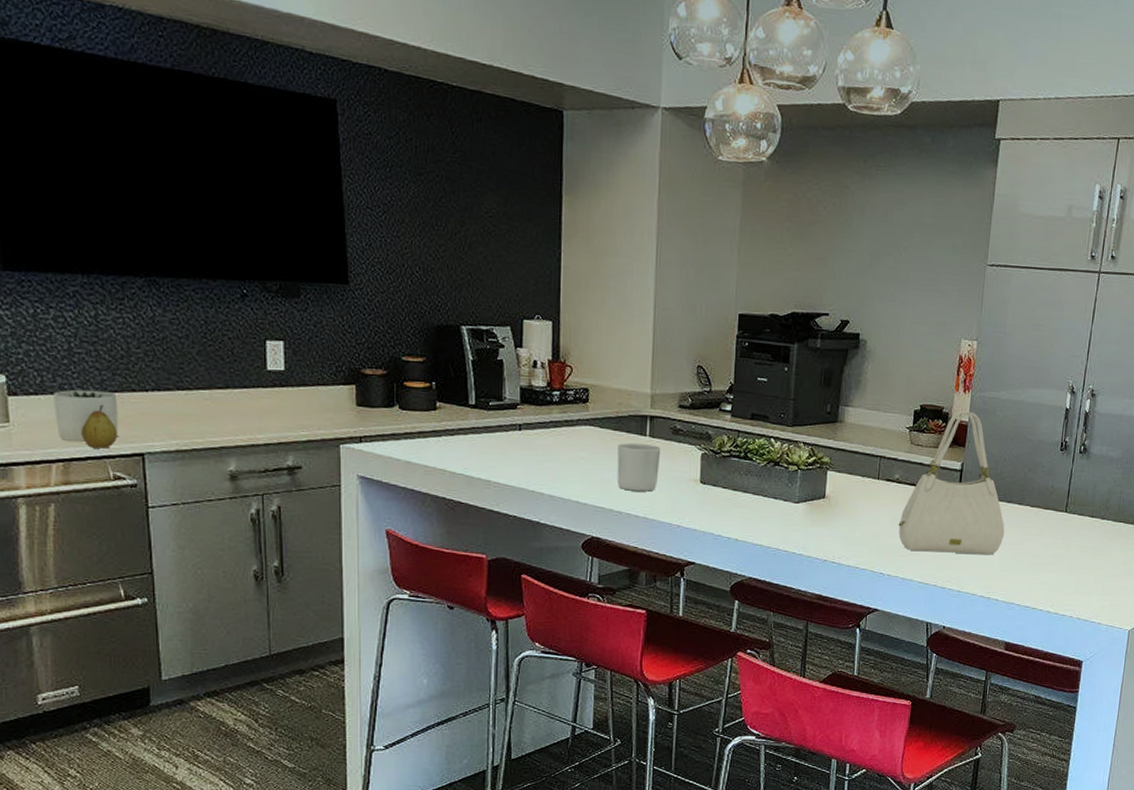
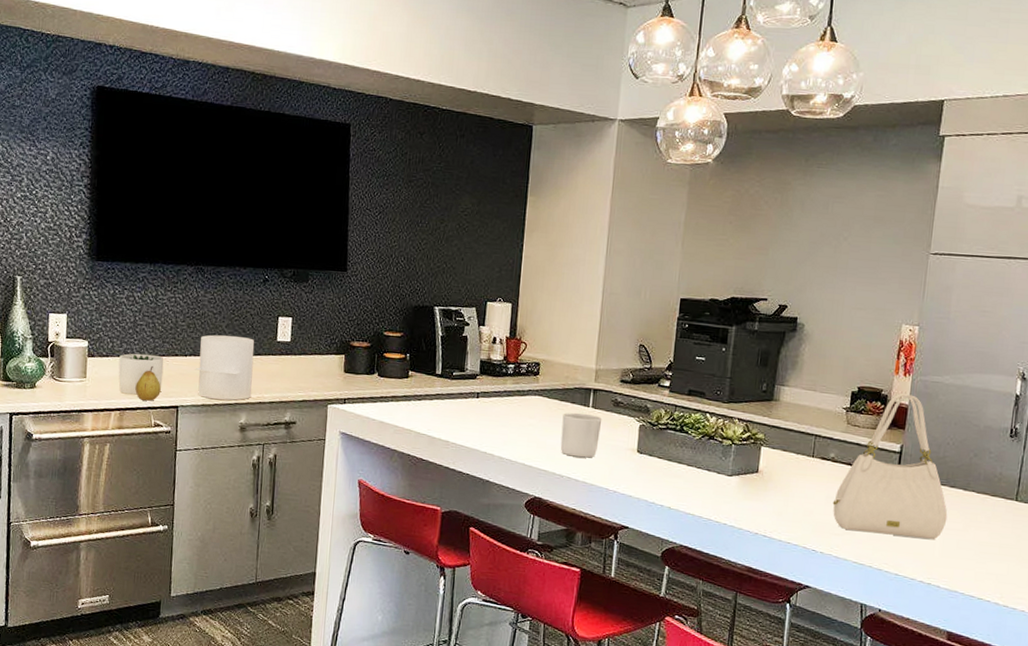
paper towel roll: none [161,364,241,445] -> present [195,334,255,401]

